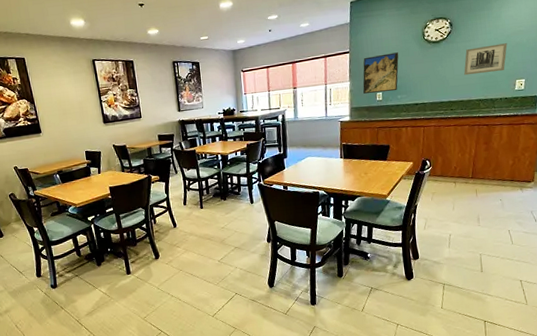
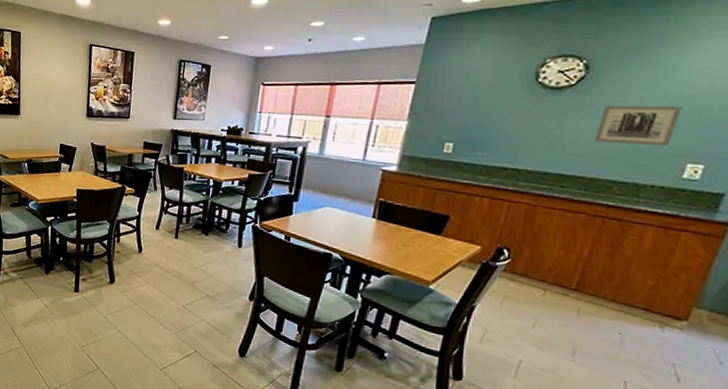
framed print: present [363,52,399,94] -> none [425,92,492,145]

